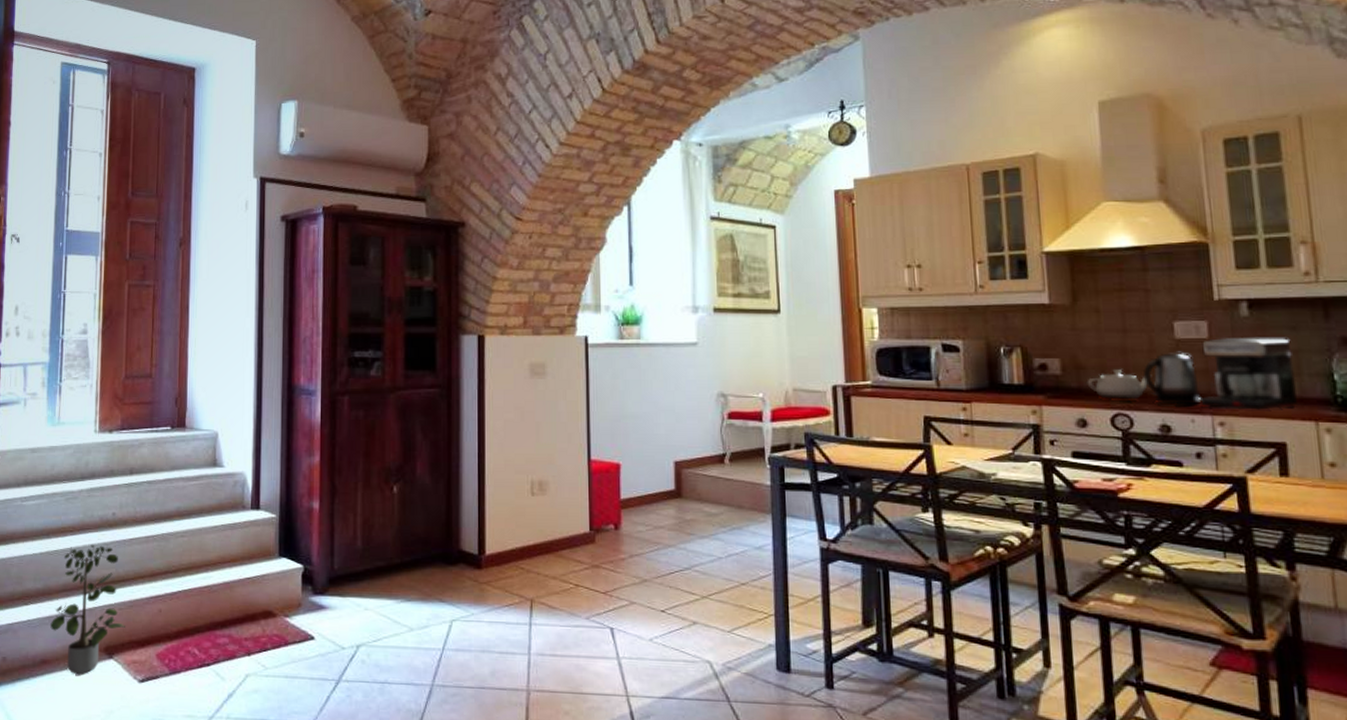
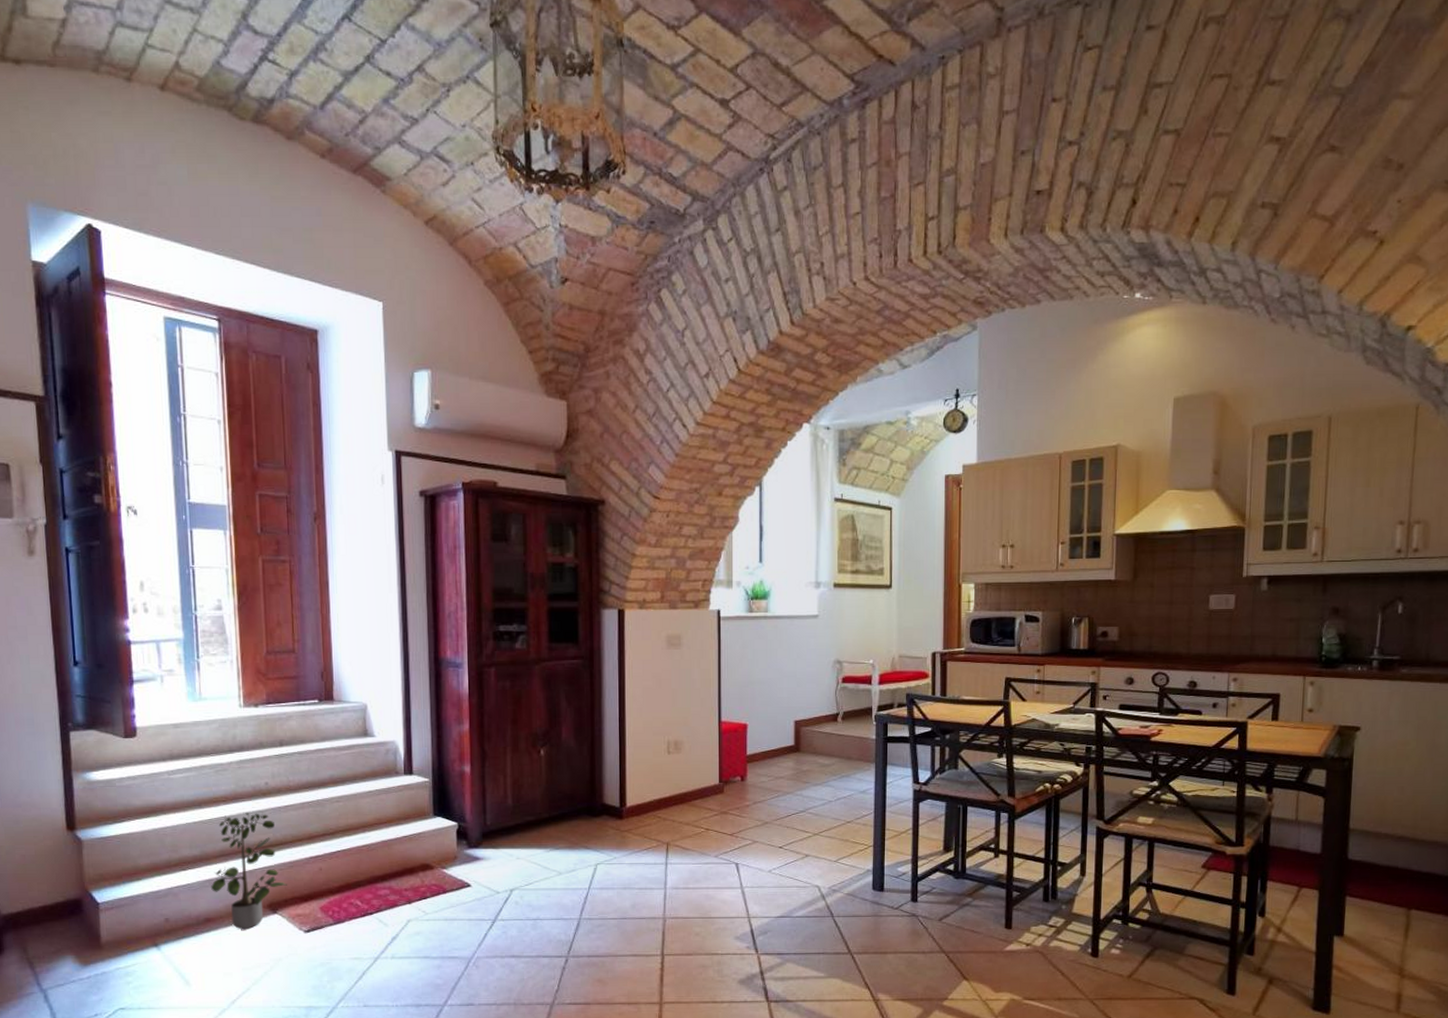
teapot: present [1087,368,1152,402] -> none [1137,635,1188,663]
kettle: present [1142,353,1201,405] -> none [1181,621,1223,665]
coffee maker: present [1200,338,1297,410] -> none [1222,608,1295,668]

